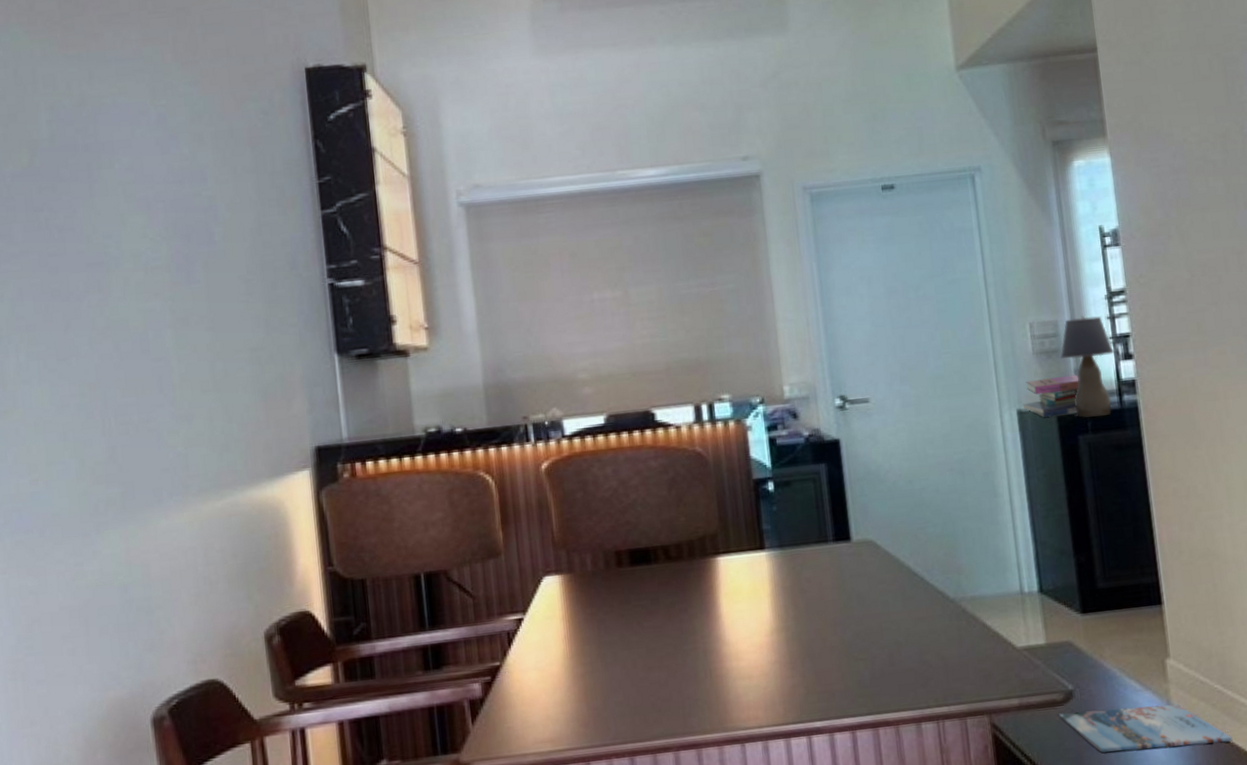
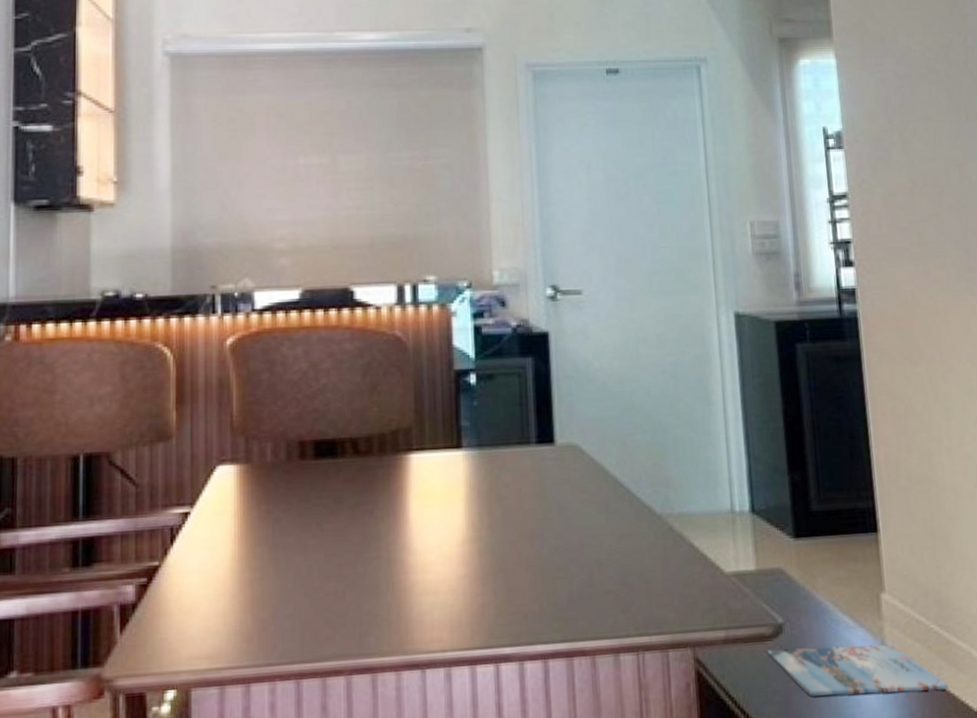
books: present [1023,374,1080,417] -> none [740,279,799,322]
table lamp: present [1060,315,1115,418] -> none [780,218,835,326]

